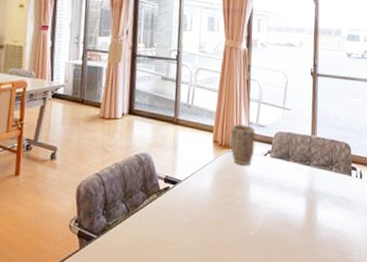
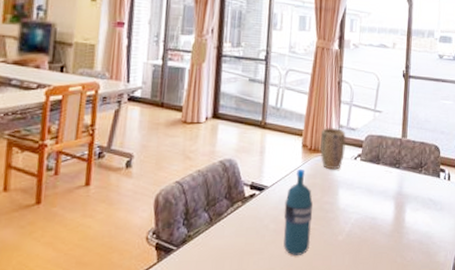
water bottle: none [196,164,225,248] -> present [283,169,313,255]

